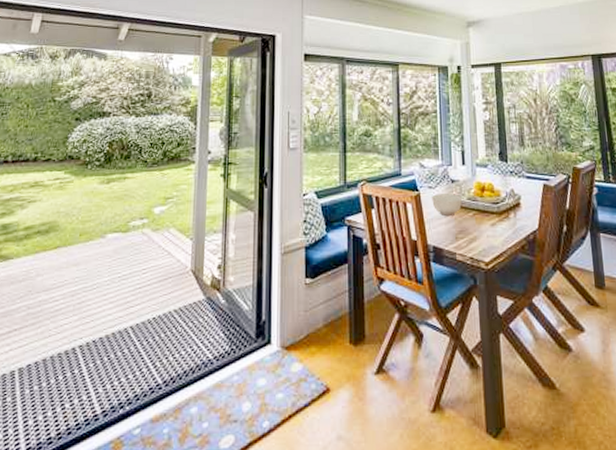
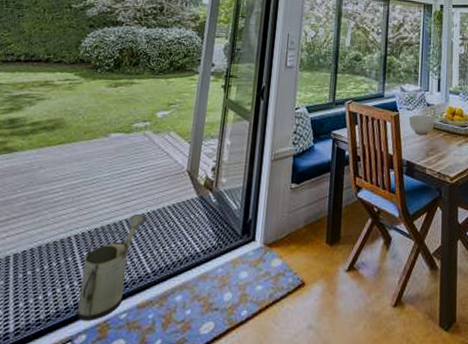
watering can: none [87,320,153,438] -> present [76,214,147,321]

